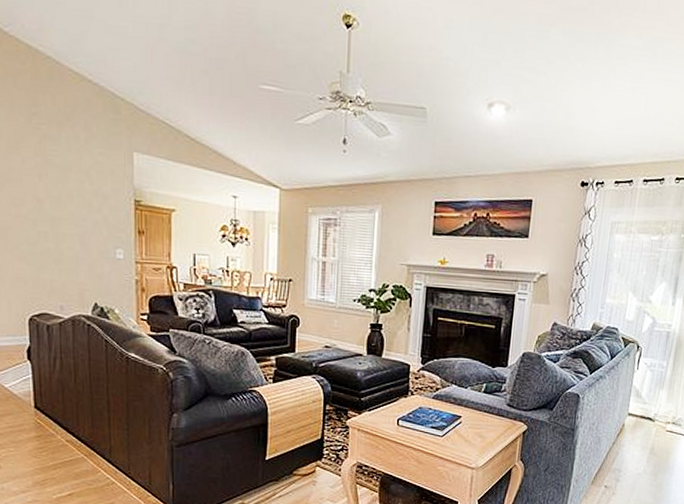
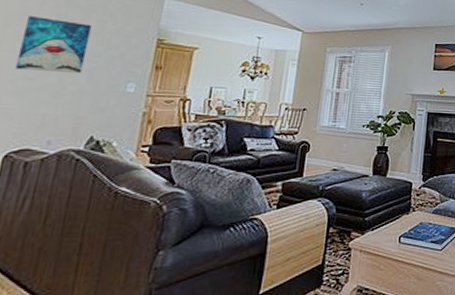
wall art: none [14,177,74,239] -> present [14,16,92,74]

